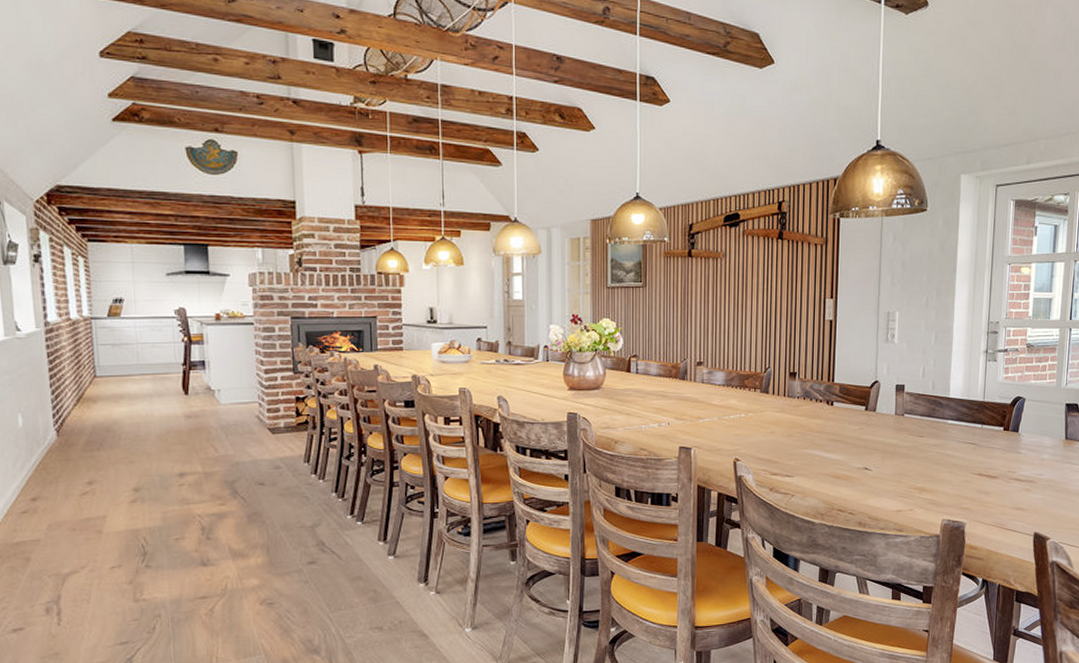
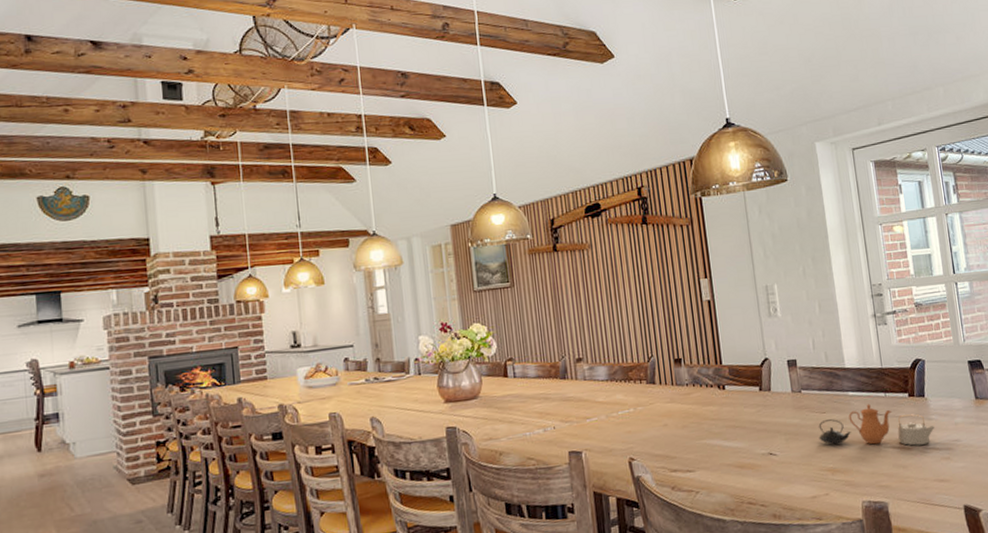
teapot: none [913,433,1022,475] -> present [818,404,935,446]

